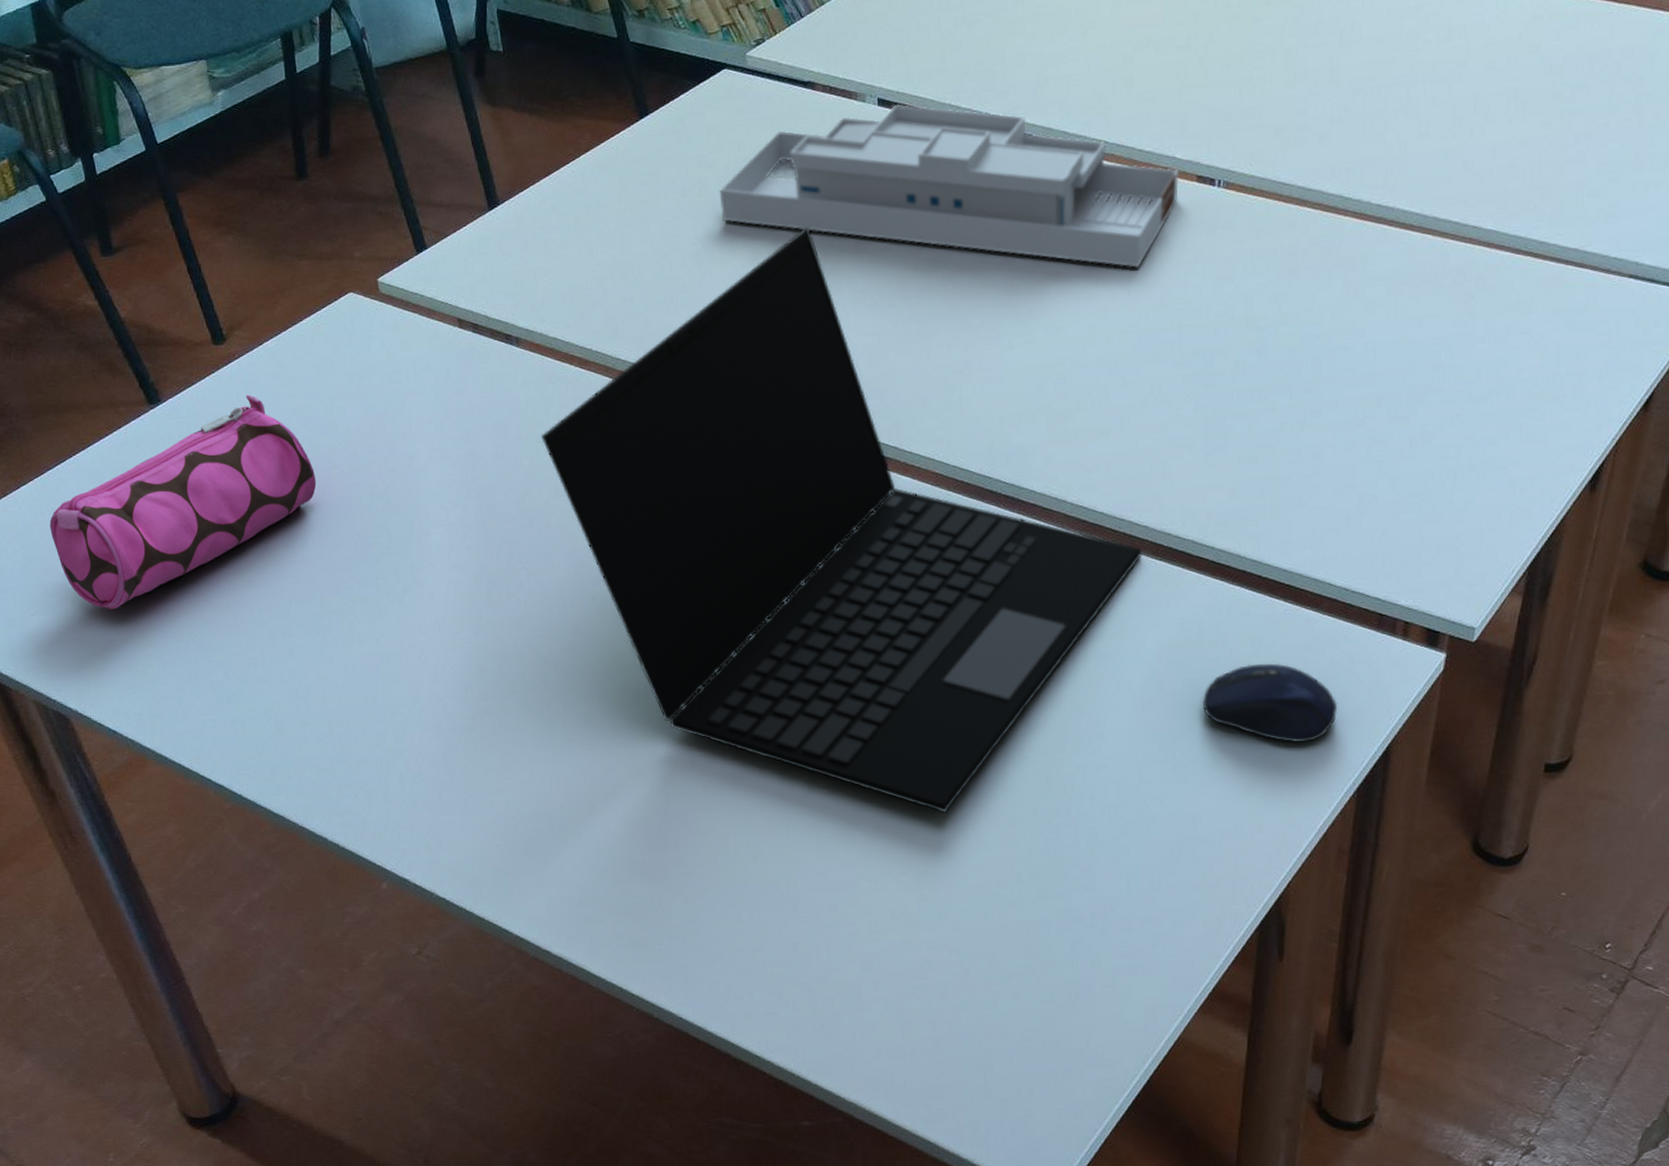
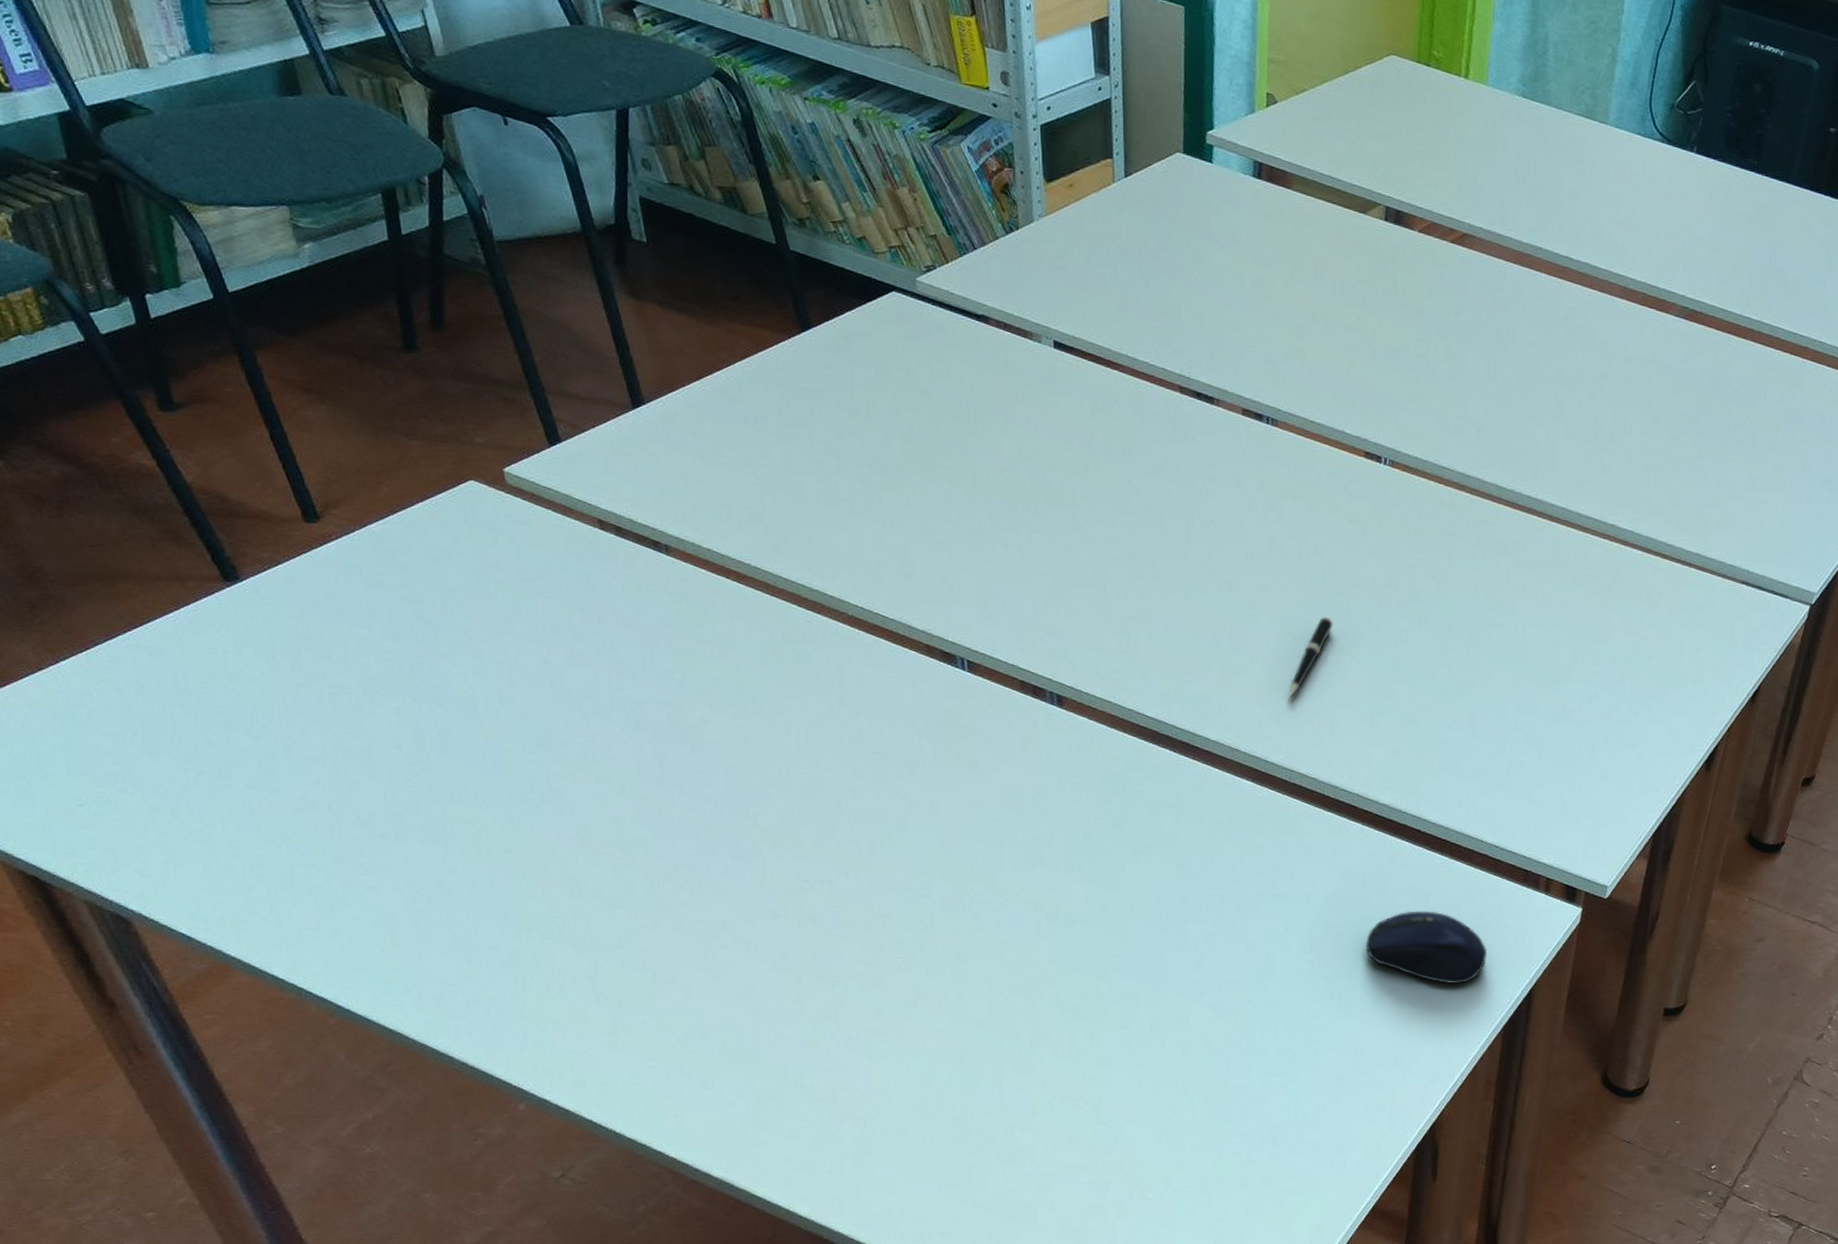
pencil case: present [49,394,317,610] -> none [99,580,434,805]
laptop: present [541,228,1142,812] -> none [695,462,1311,1041]
desk organizer: present [719,105,1179,268] -> none [888,349,1348,533]
pen: none [1117,353,1165,442] -> present [1288,616,1333,697]

